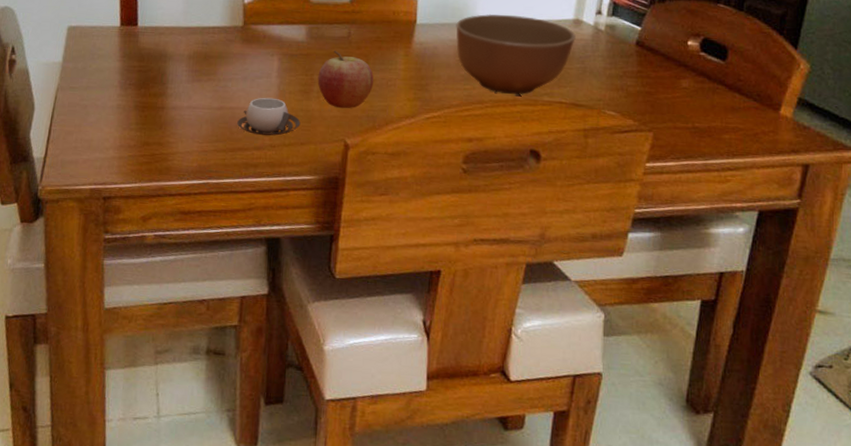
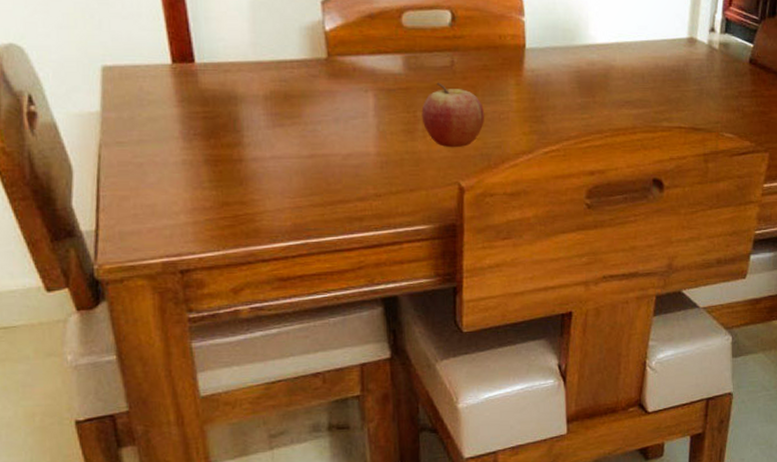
cup: present [237,97,301,136] -> none [333,140,407,185]
bowl: present [456,13,576,95] -> none [568,34,691,121]

